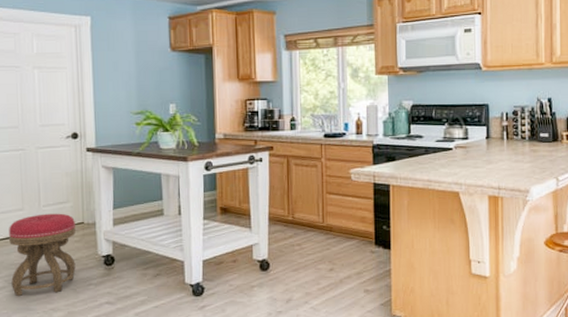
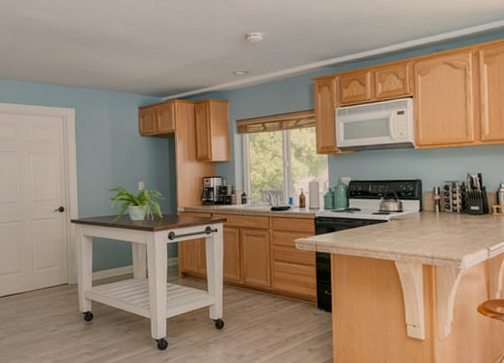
stool: present [9,213,76,296] -> none [8,275,61,345]

